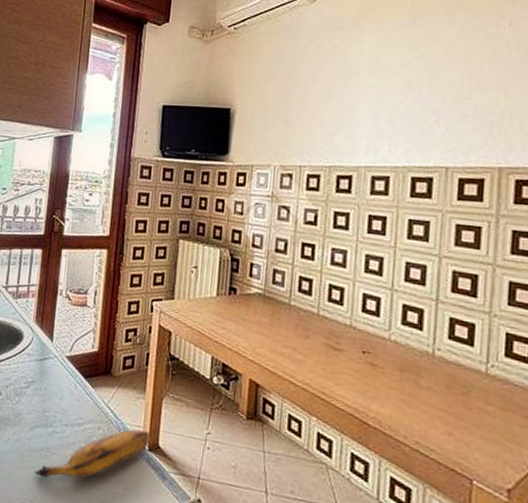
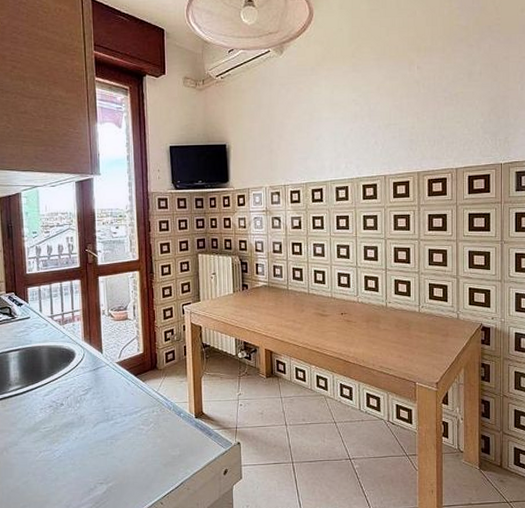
banana: present [34,429,150,478] -> none [103,404,196,460]

